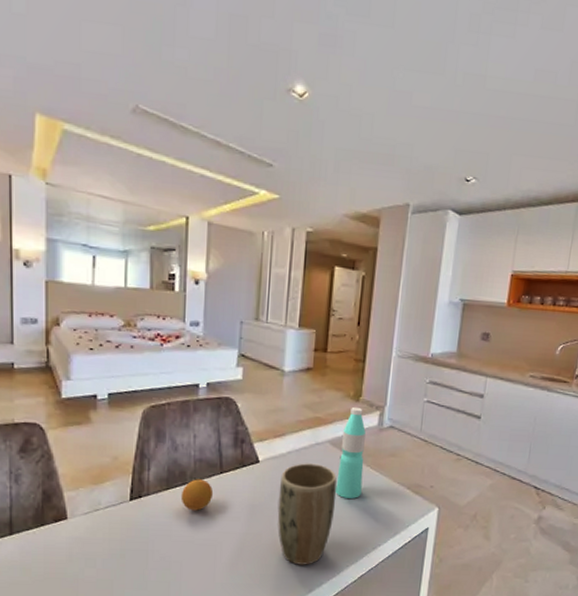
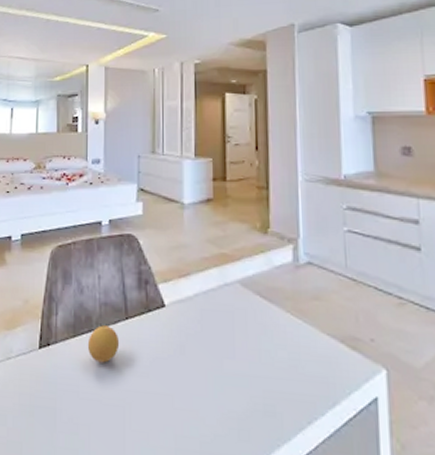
plant pot: present [277,463,337,565] -> none [188,307,254,441]
water bottle: present [335,406,366,499] -> none [252,240,284,354]

